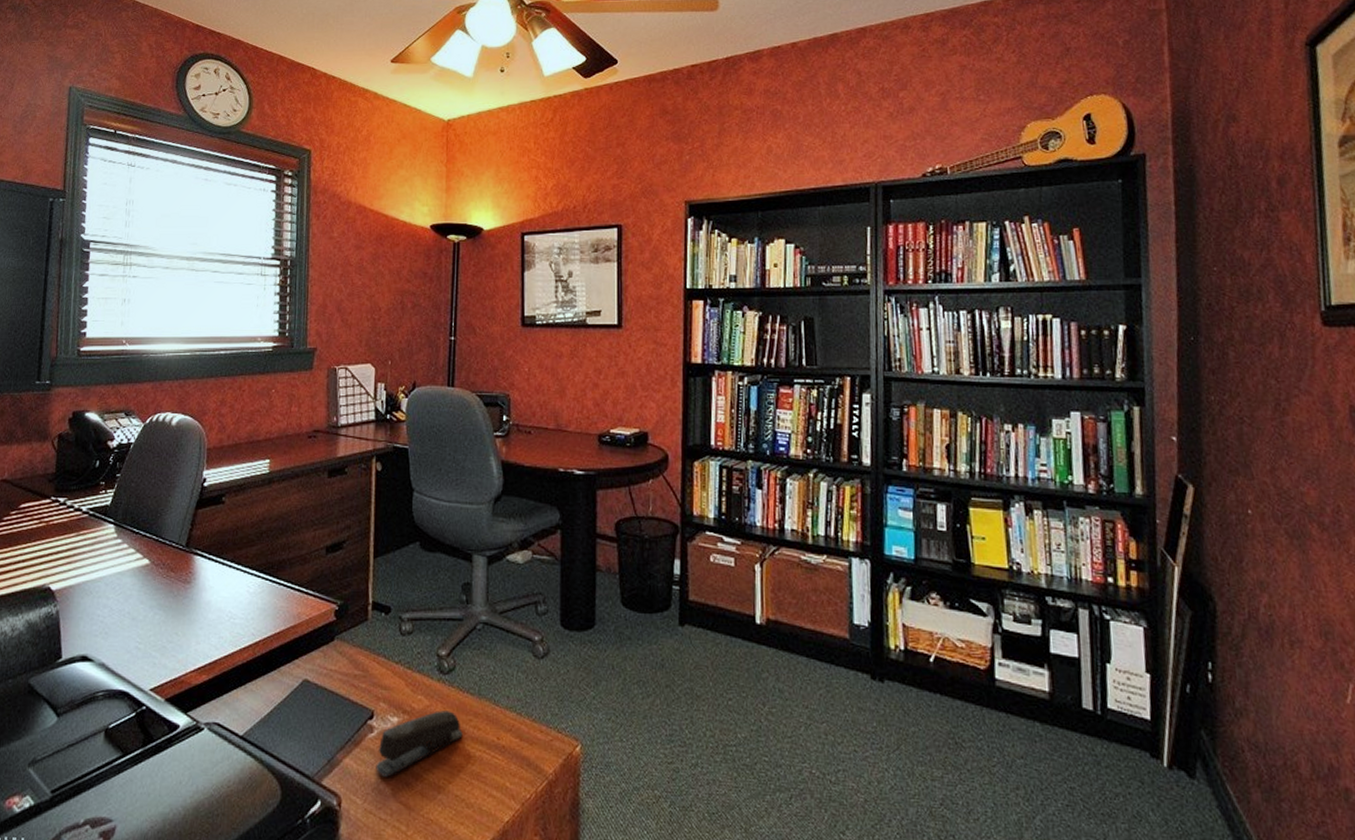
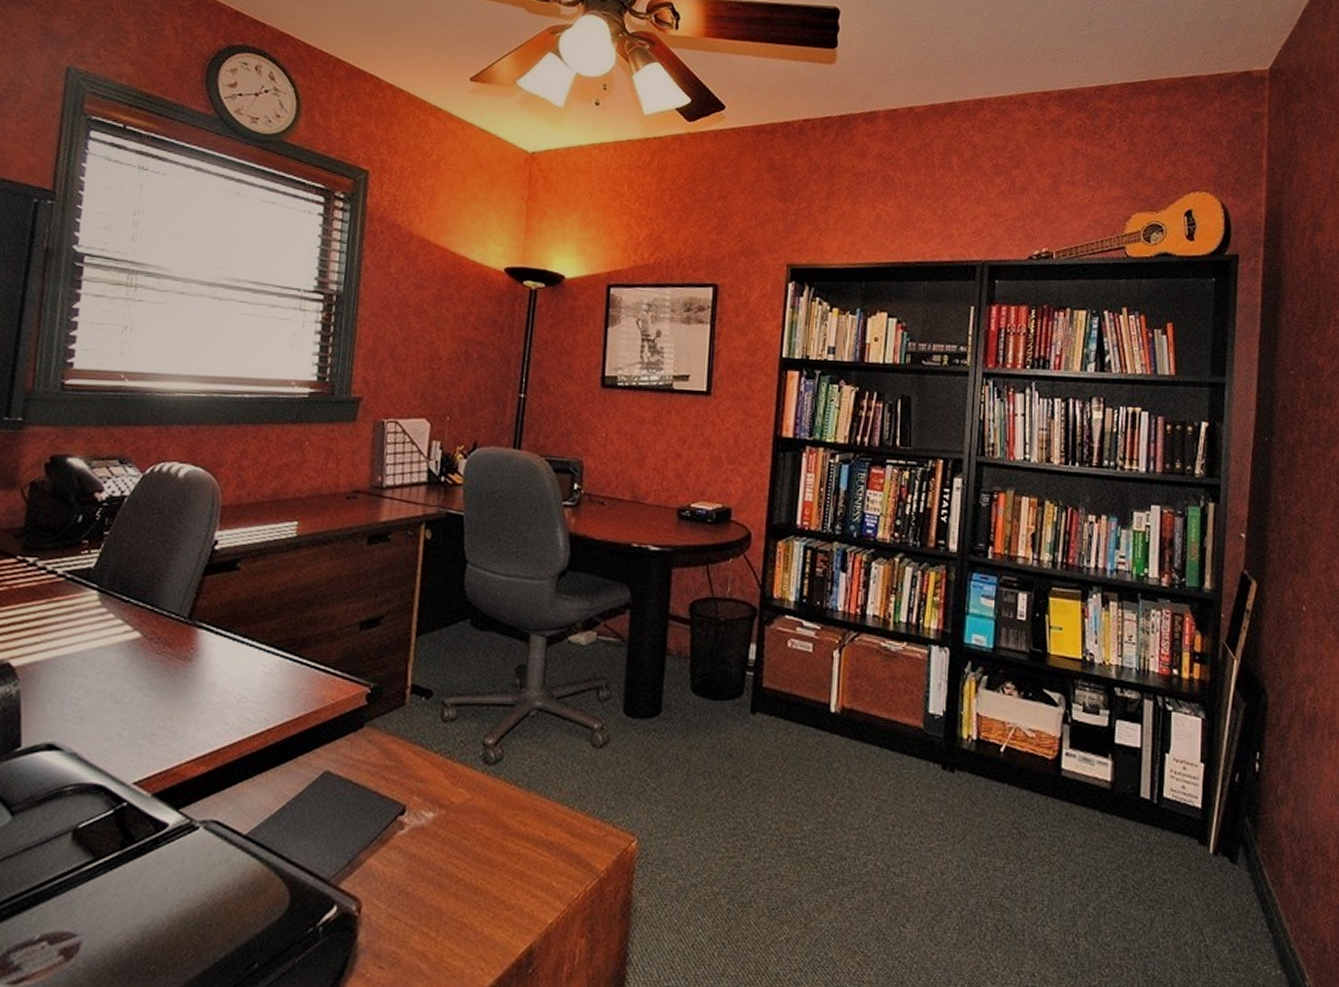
stapler: present [375,710,463,777] -> none [404,804,507,878]

